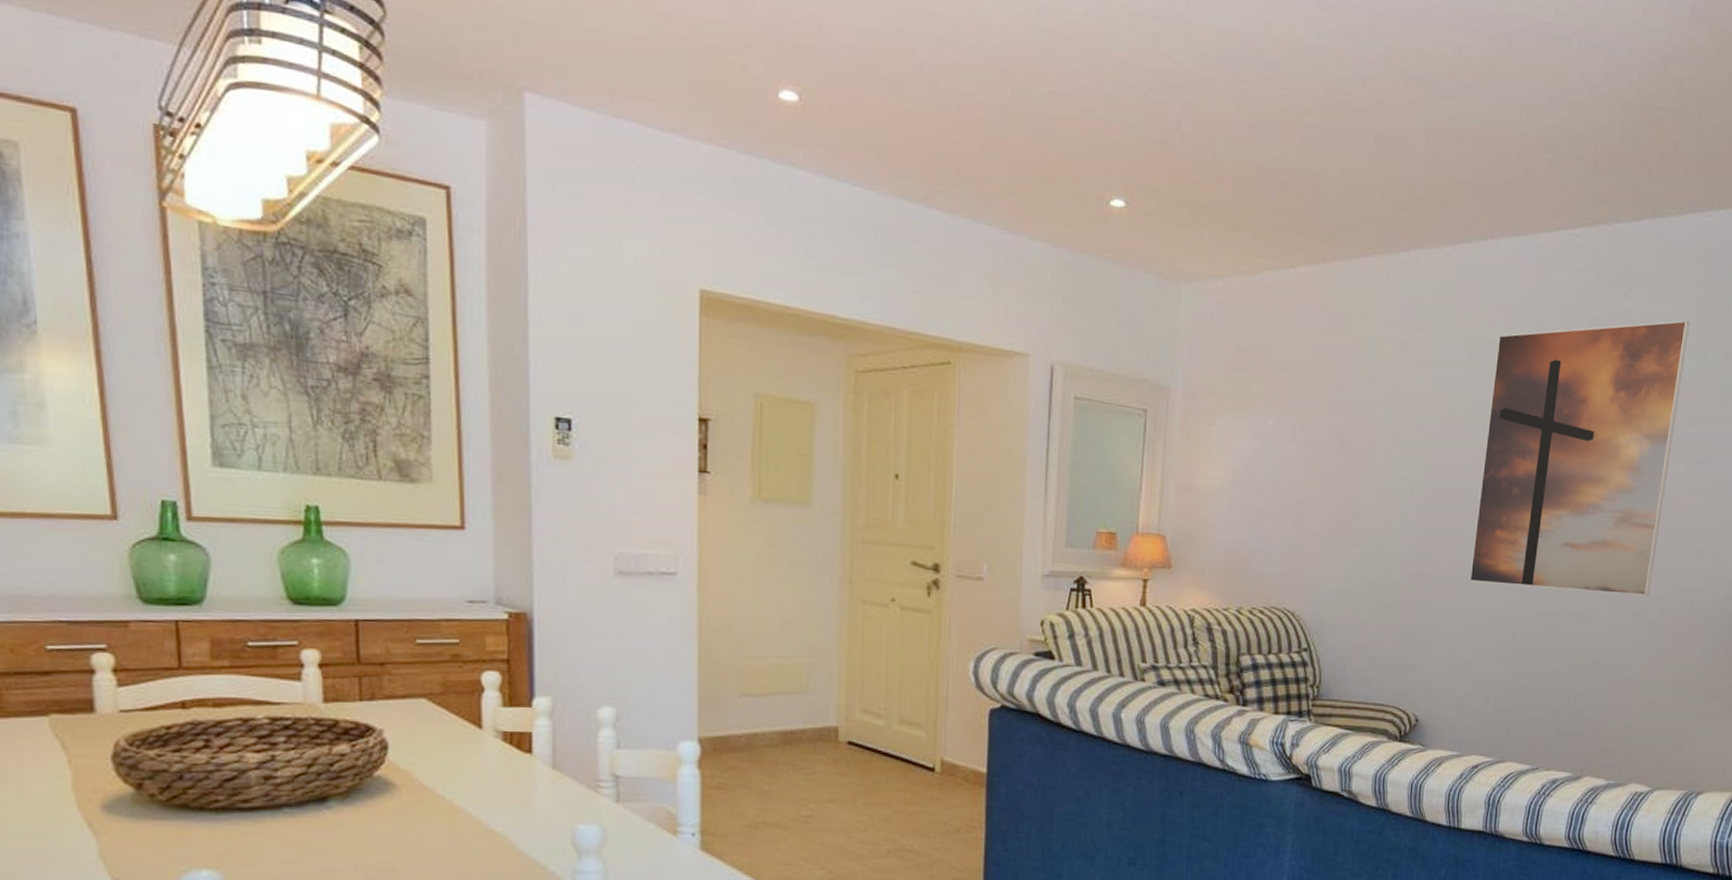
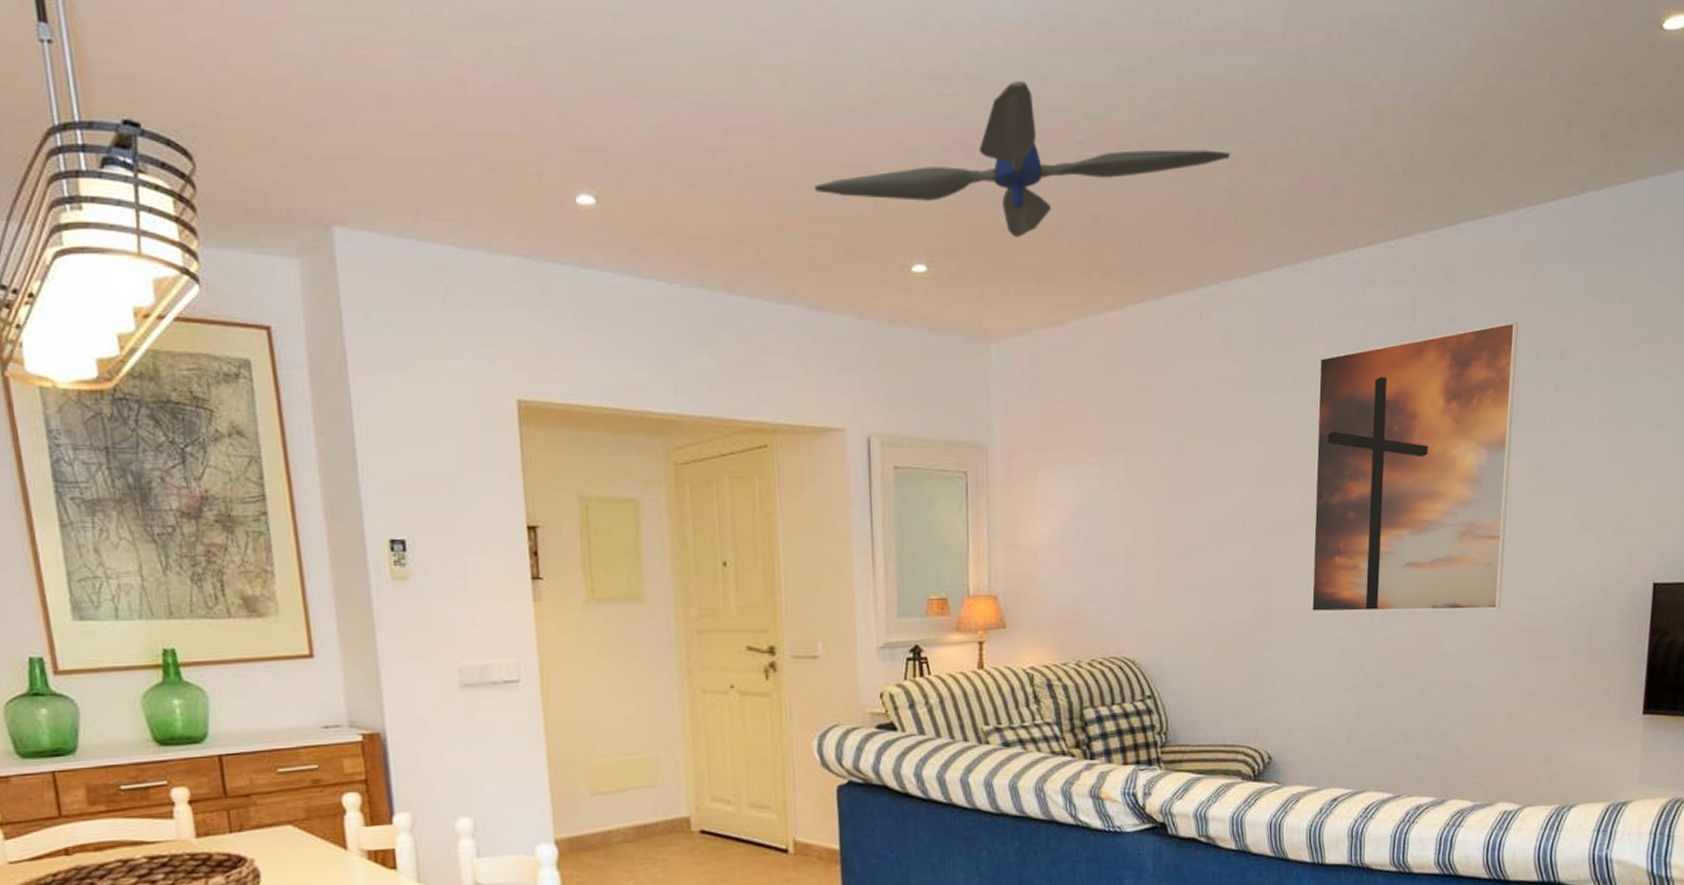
ceiling fan: none [1020,29,1431,184] -> present [814,80,1230,237]

